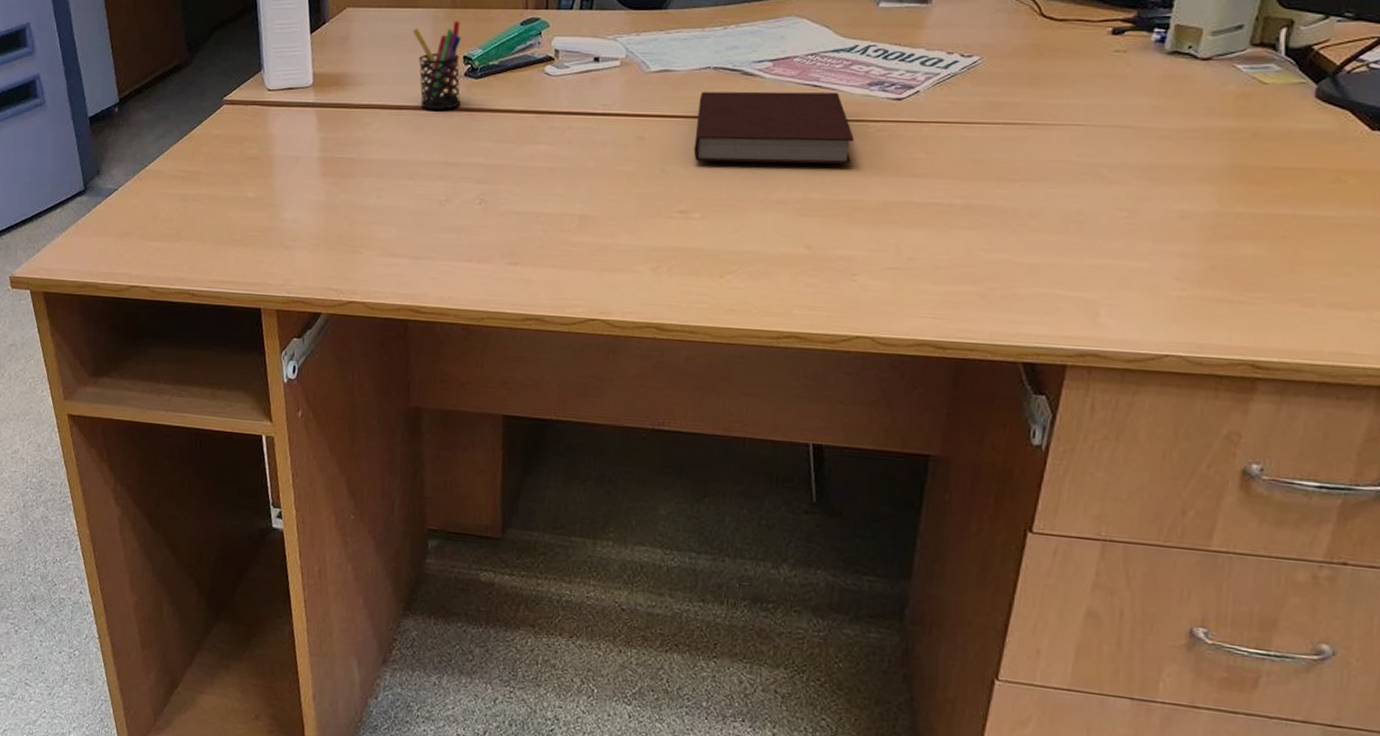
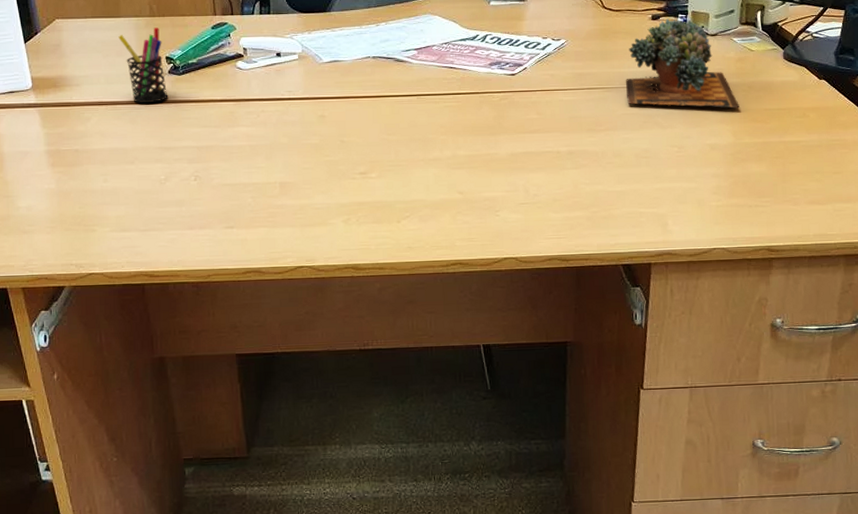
notebook: present [693,91,855,164] -> none [364,71,485,132]
succulent plant: none [1059,34,1234,164] -> present [625,19,740,108]

